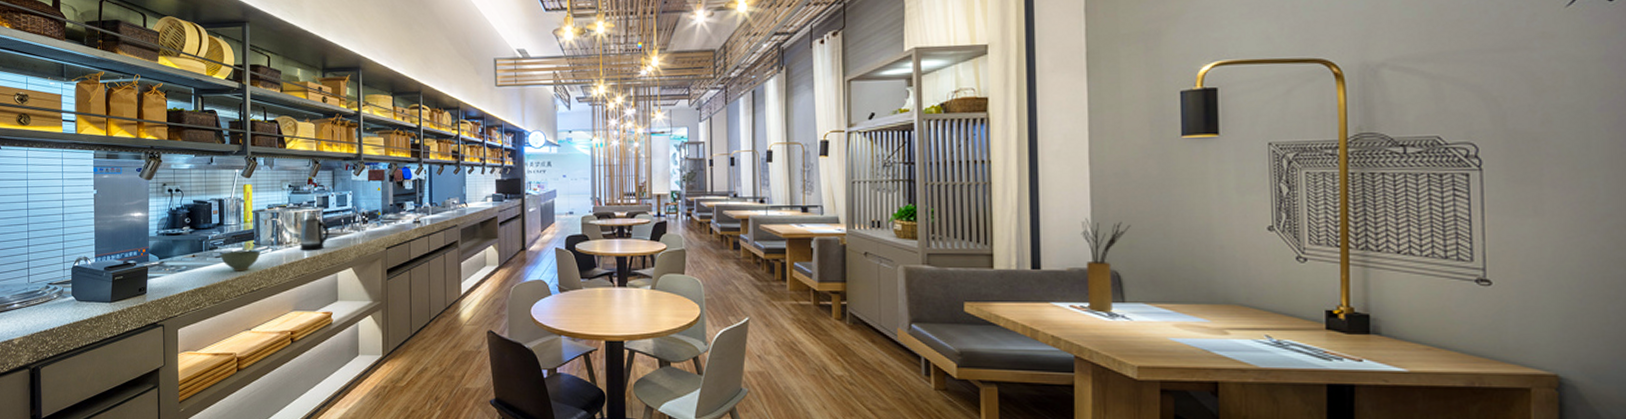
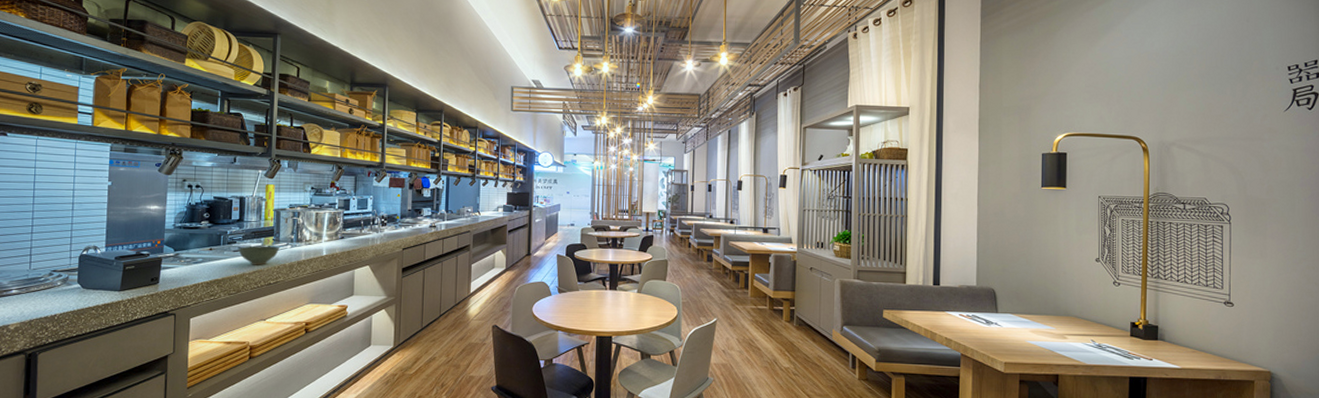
kettle: present [300,218,329,251] -> none [319,219,349,249]
vase: present [1080,218,1131,313] -> none [969,247,1004,321]

